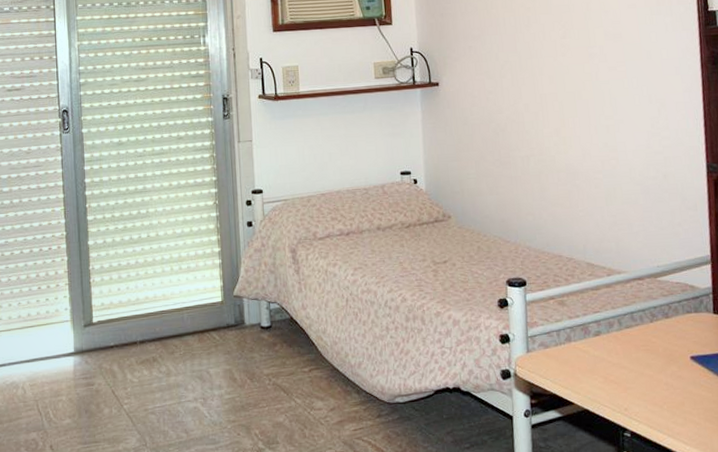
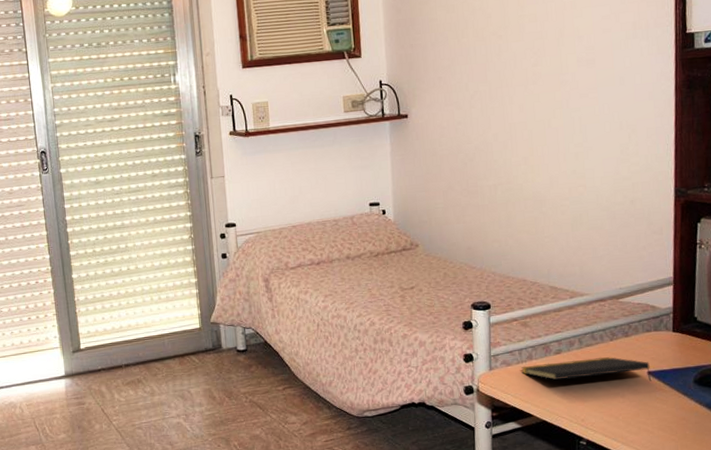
notepad: none [560,340,695,367] -> present [521,357,652,381]

